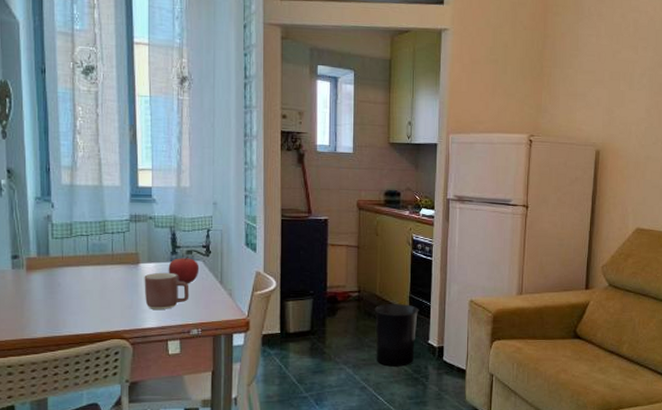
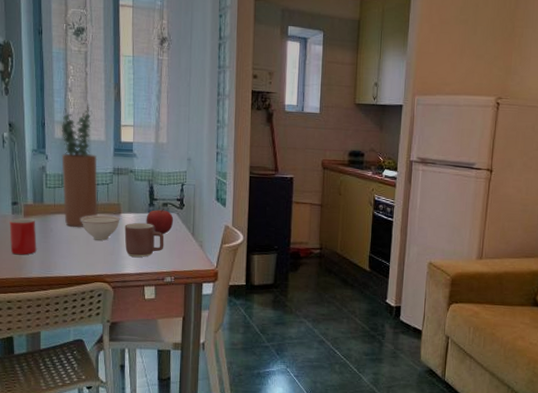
cup: none [9,273,42,314] -> present [9,218,37,255]
vase: none [70,147,114,281] -> present [61,104,99,228]
bowl: none [93,266,139,293] -> present [81,215,120,241]
waste bin: present [374,304,419,367] -> none [335,262,378,323]

